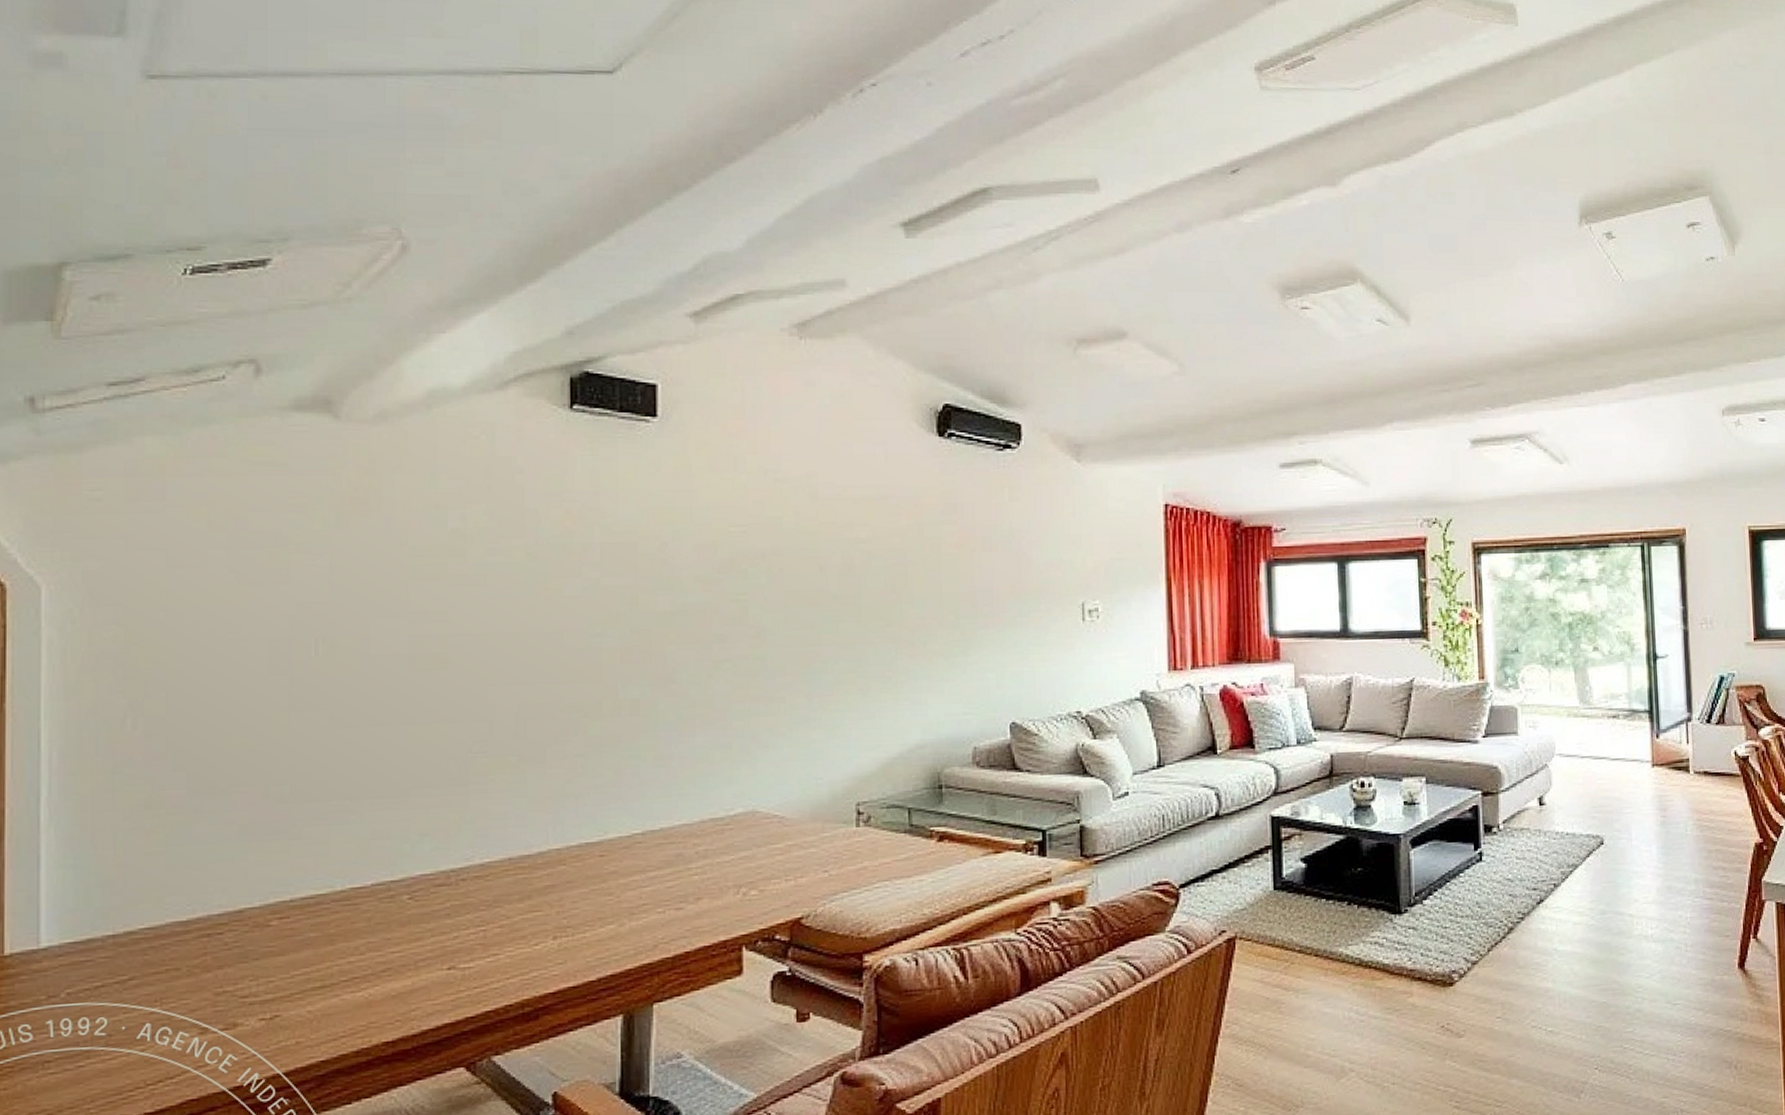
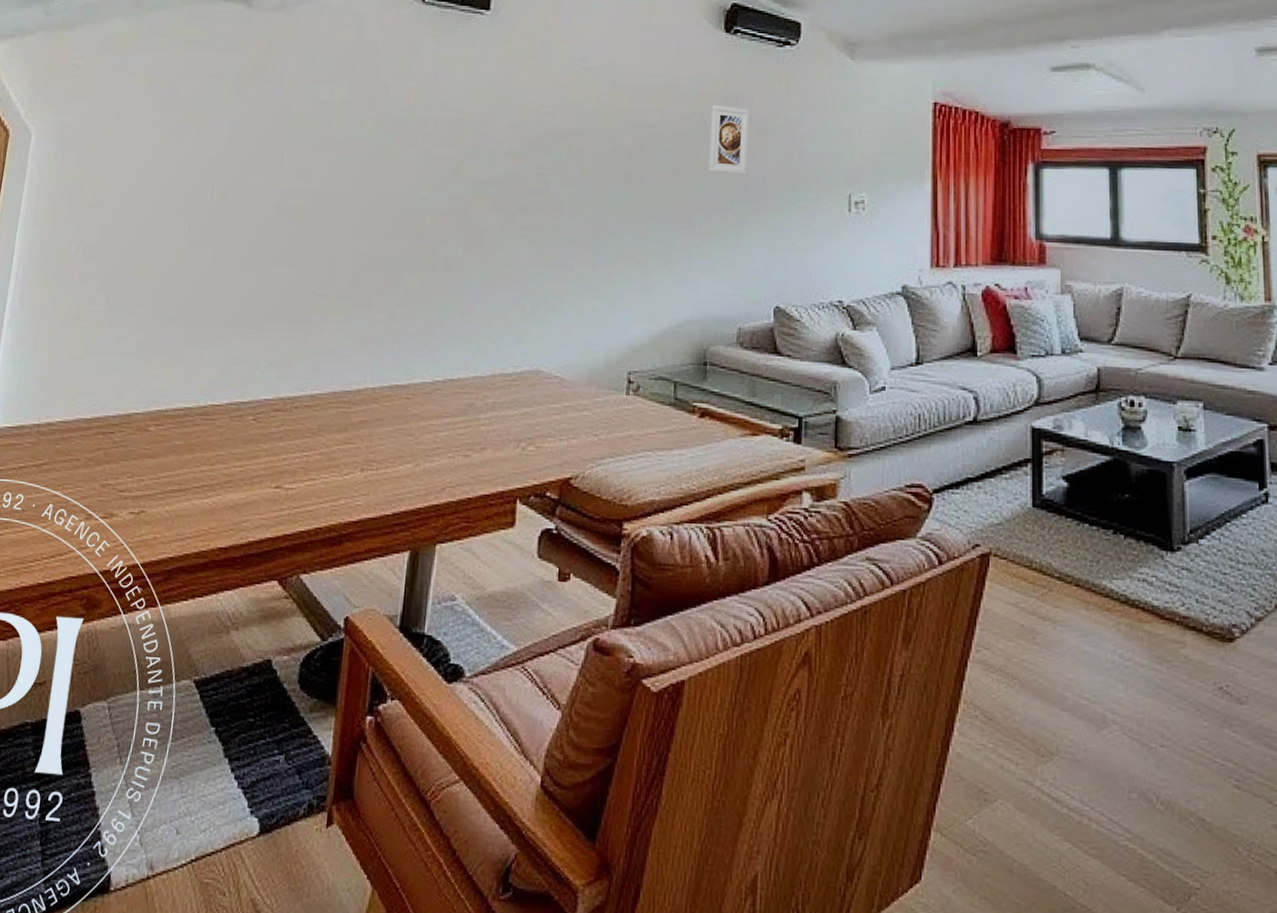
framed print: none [928,516,972,589] -> present [708,105,749,175]

